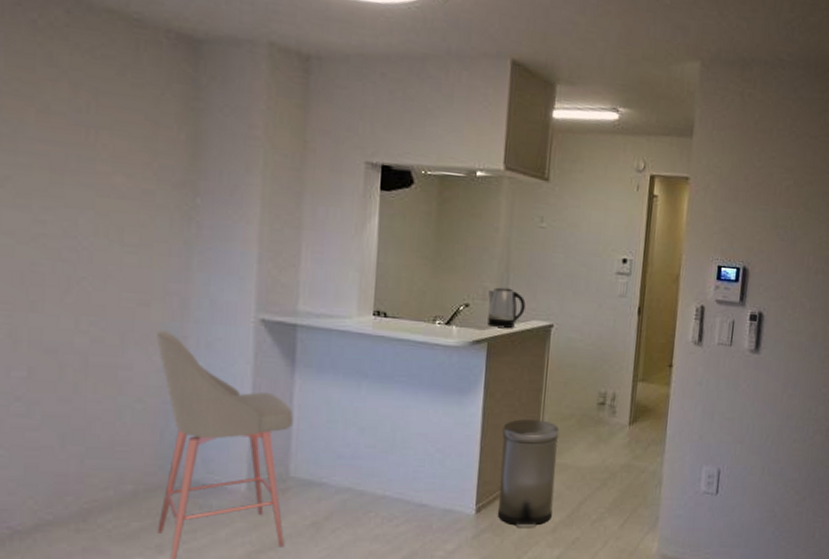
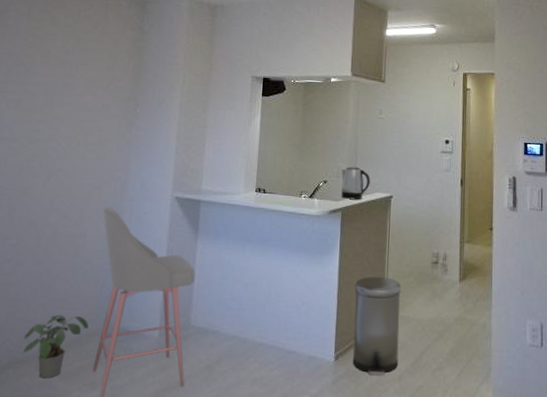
potted plant: none [53,466,147,543] -> present [23,314,89,378]

